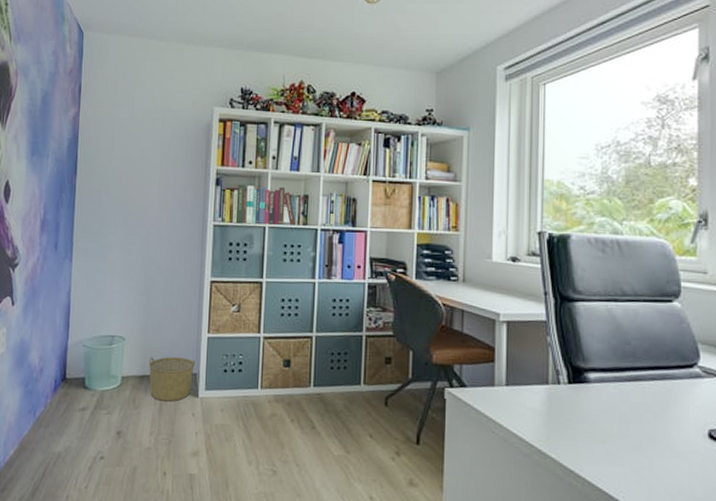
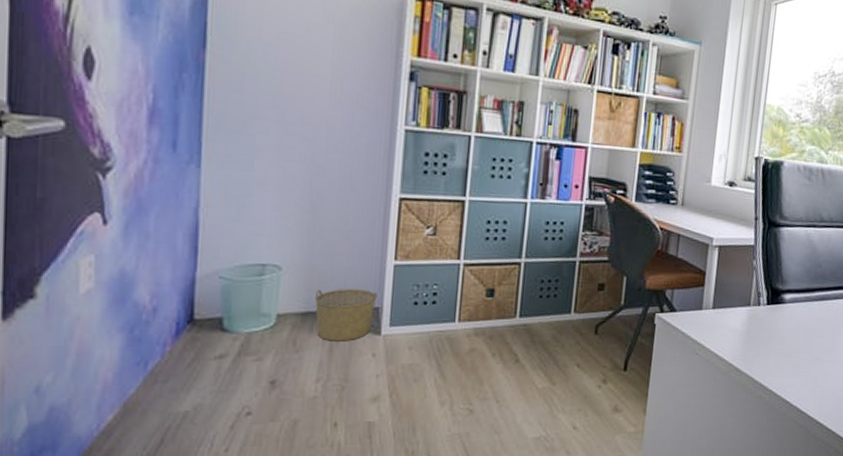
books: present [233,184,296,226] -> none [430,81,508,137]

